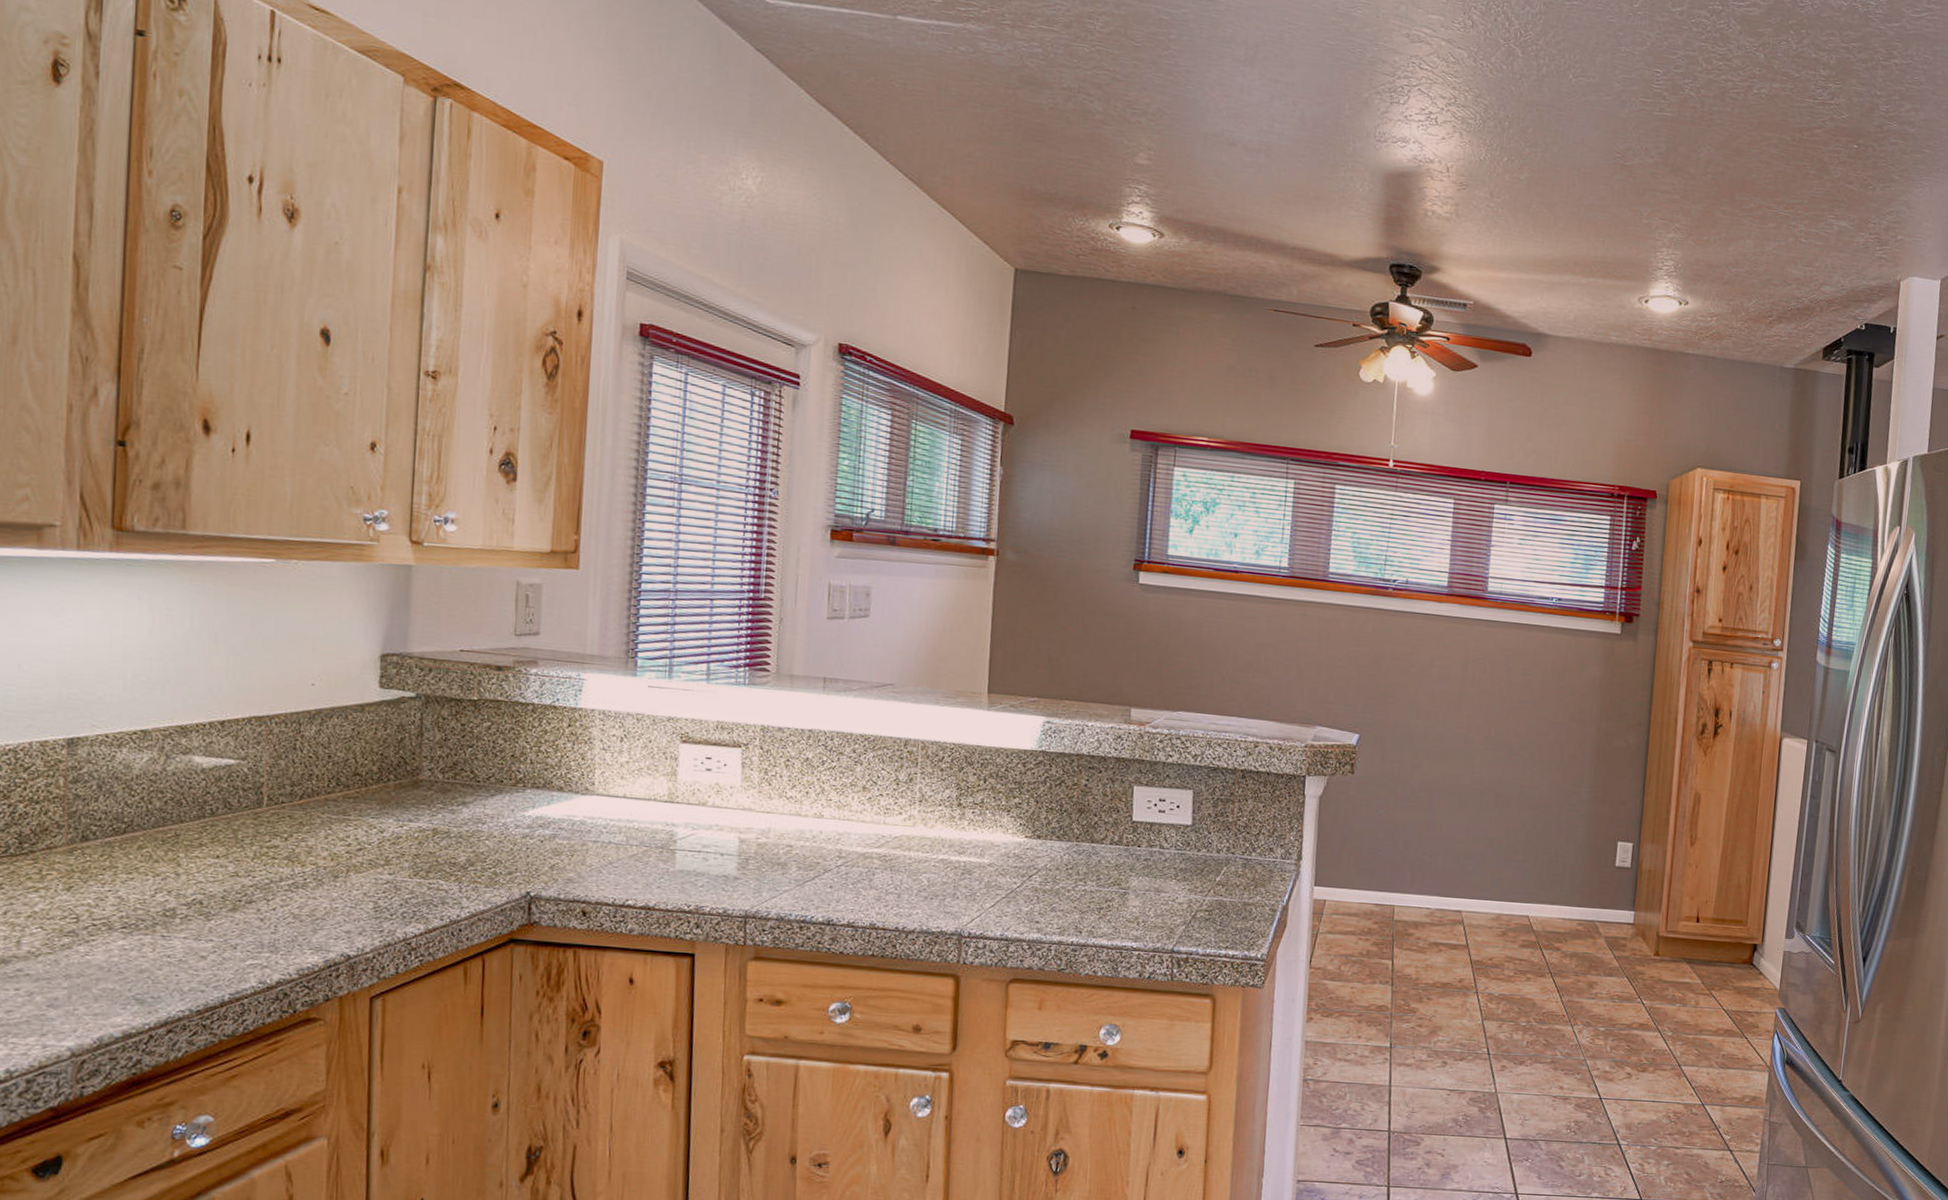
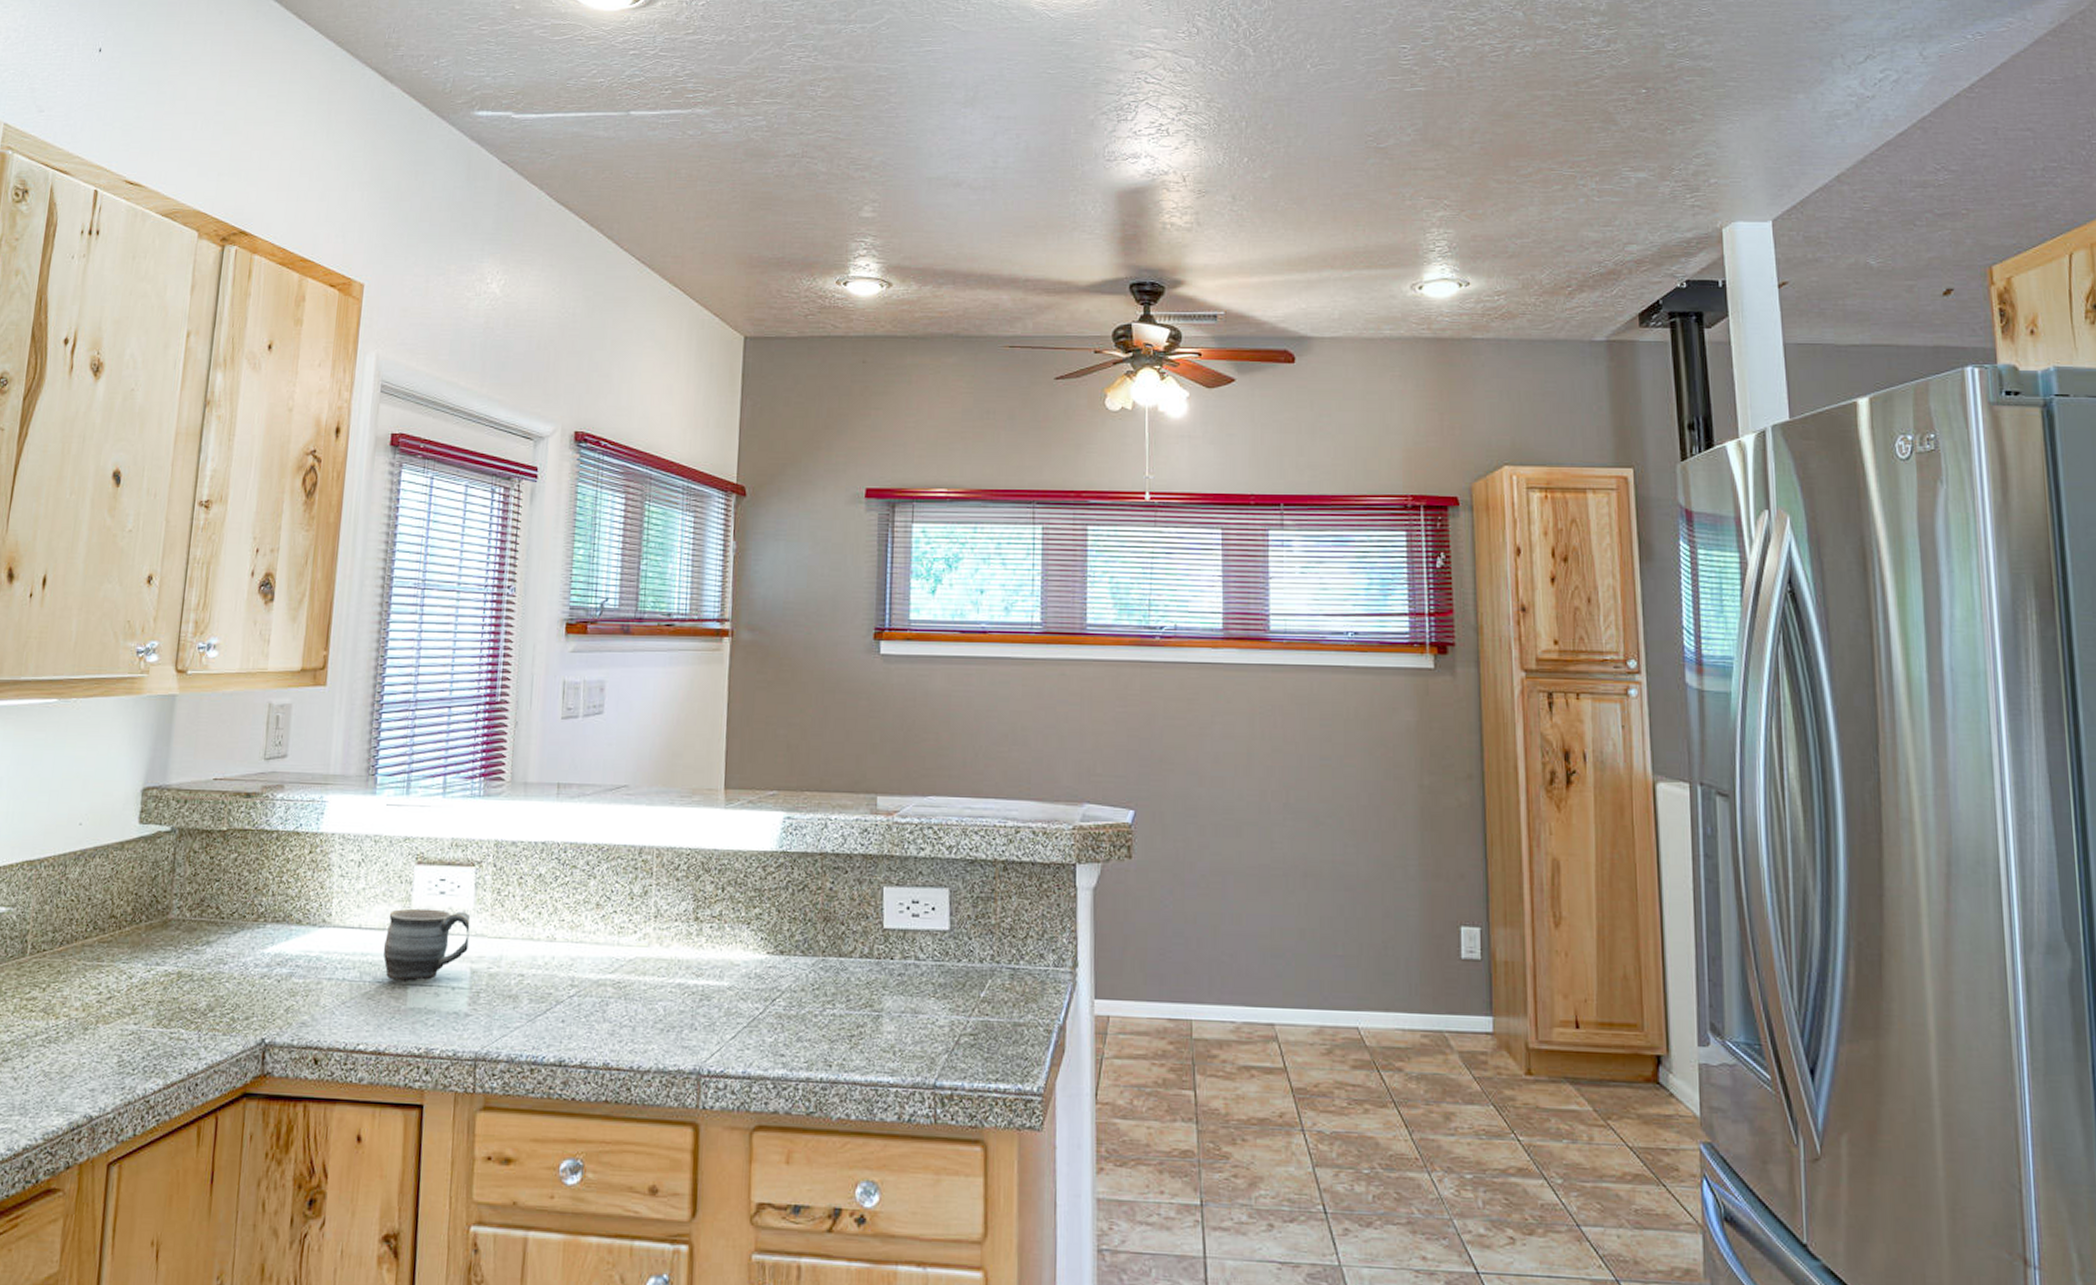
mug: none [649,782,738,848] -> present [383,908,471,983]

